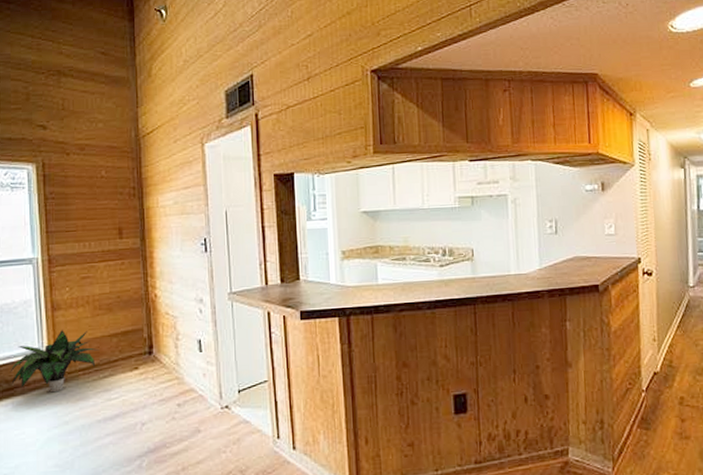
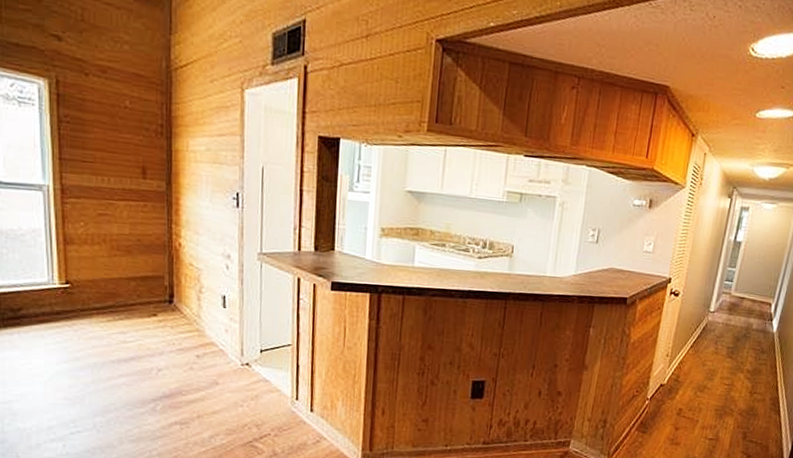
potted plant: present [10,329,100,393] -> none [15,264,116,328]

